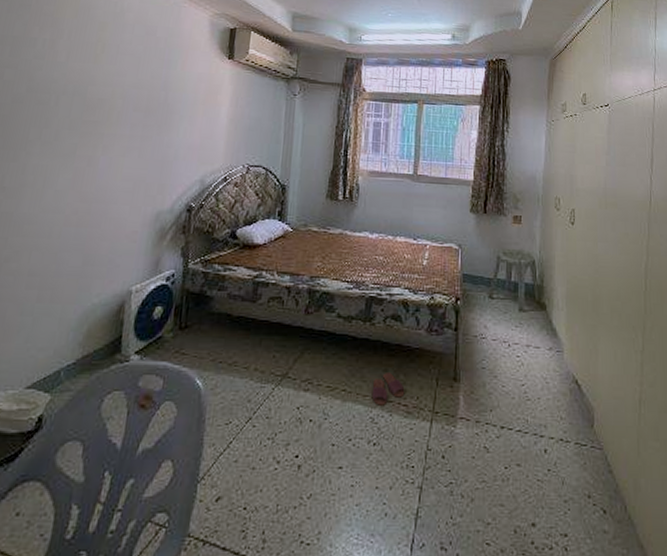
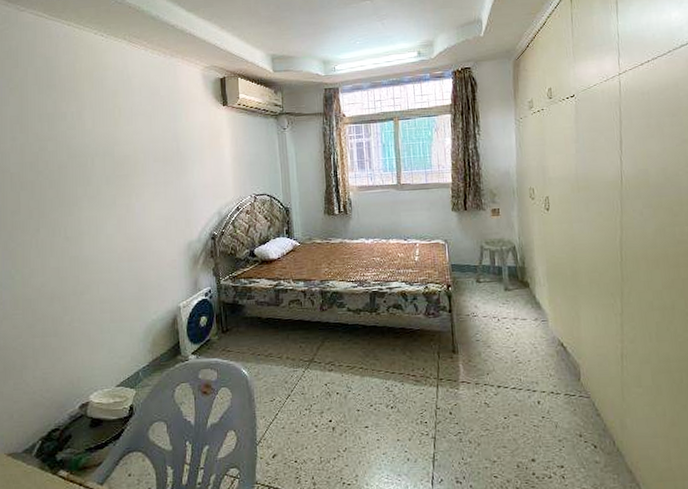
slippers: present [371,373,405,406] -> none [384,351,412,378]

